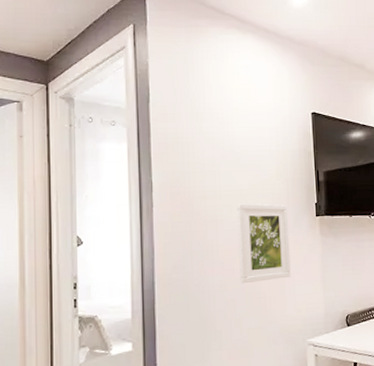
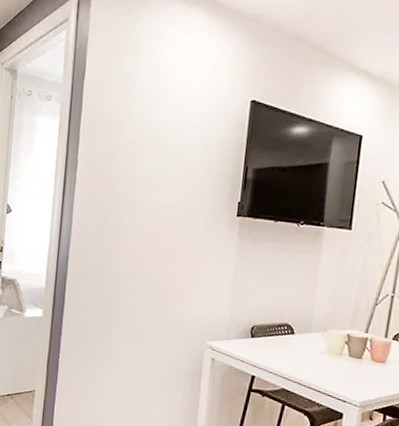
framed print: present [237,203,291,284] -> none [148,192,208,276]

